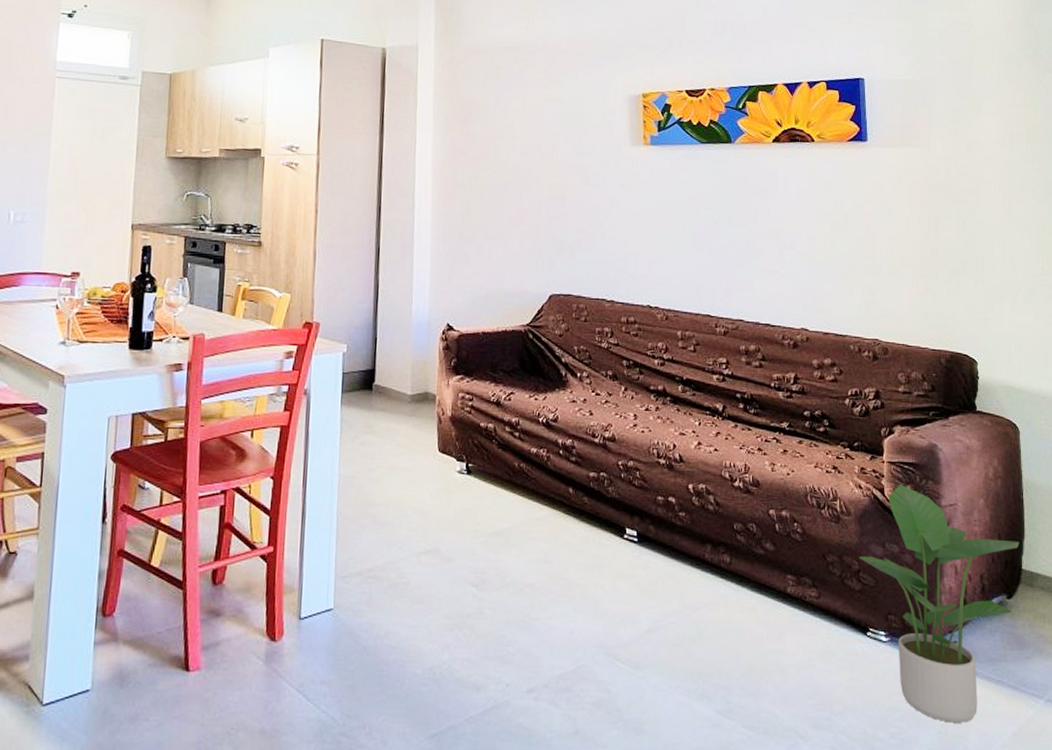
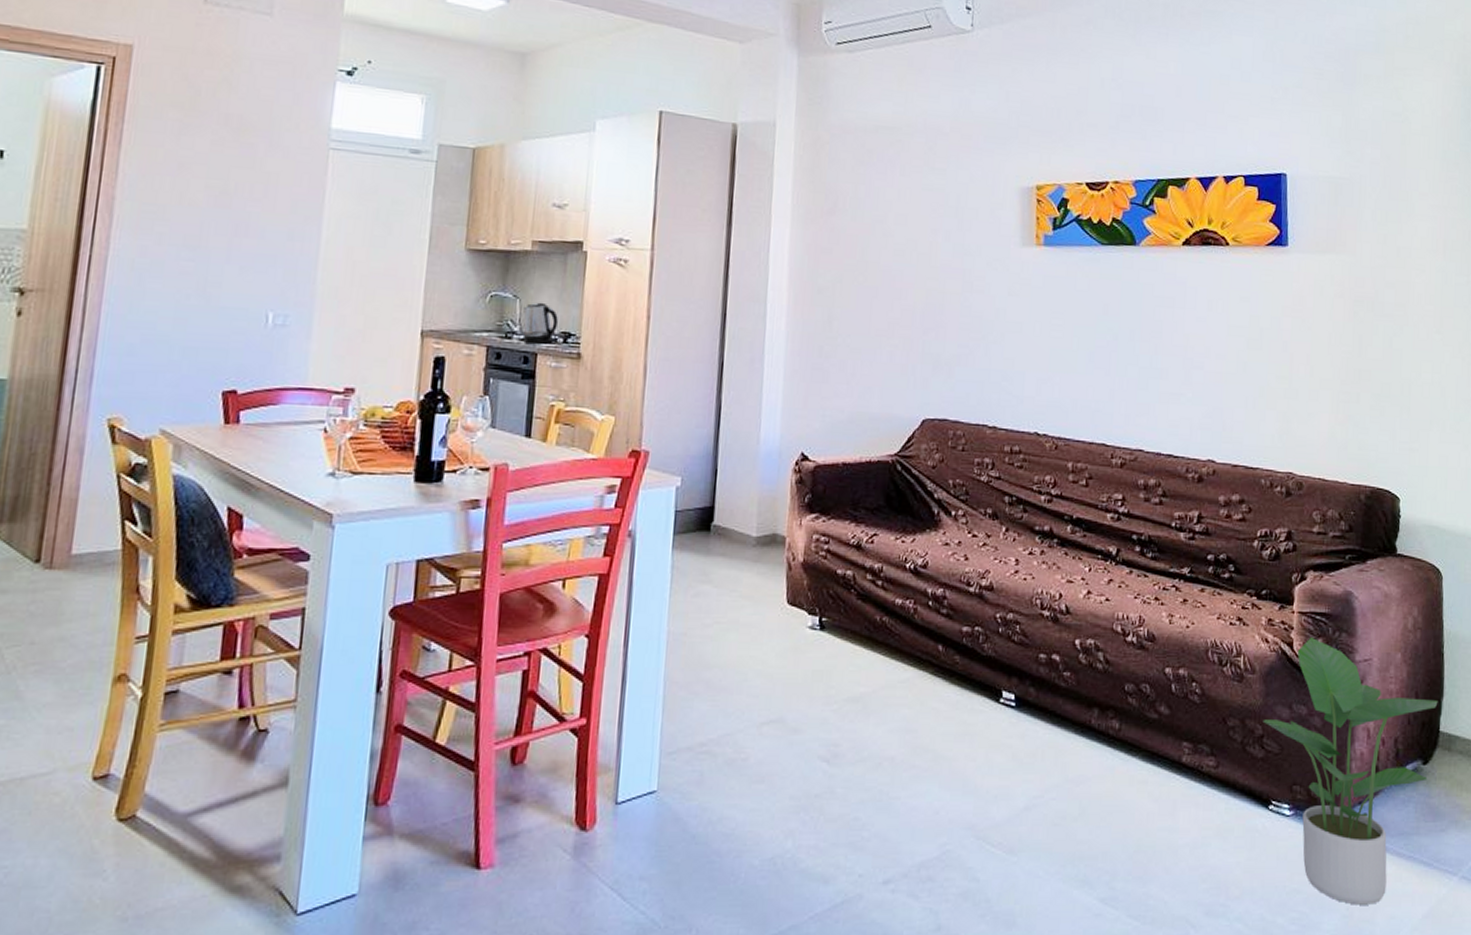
kettle: none [213,199,242,235] -> present [523,302,558,345]

